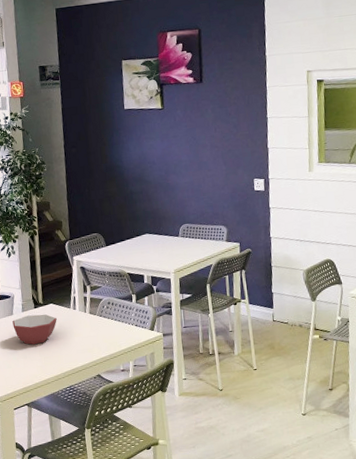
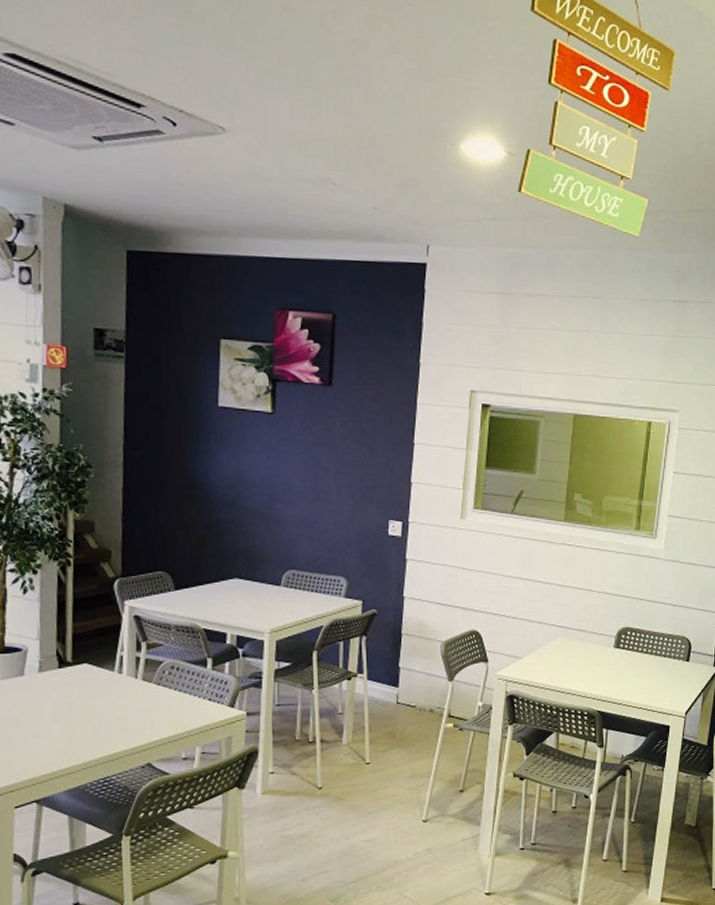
bowl: present [12,314,57,345] -> none [22,677,92,718]

